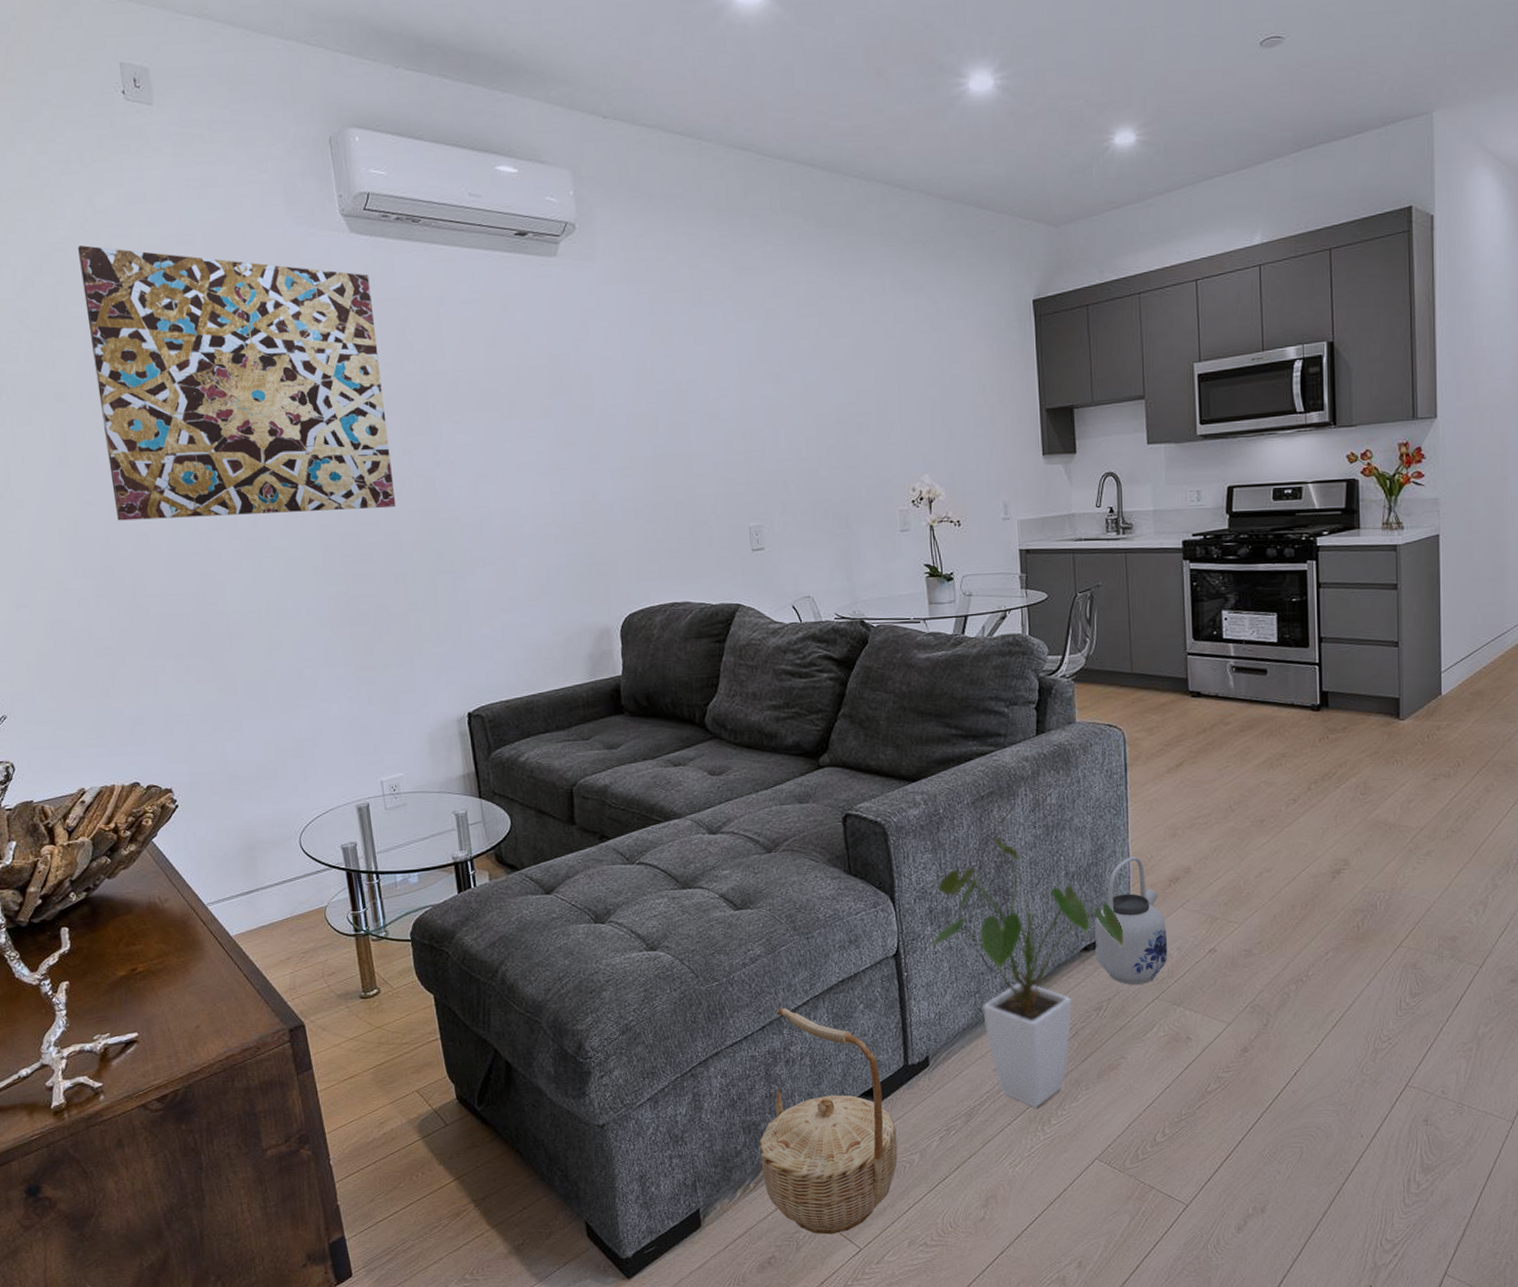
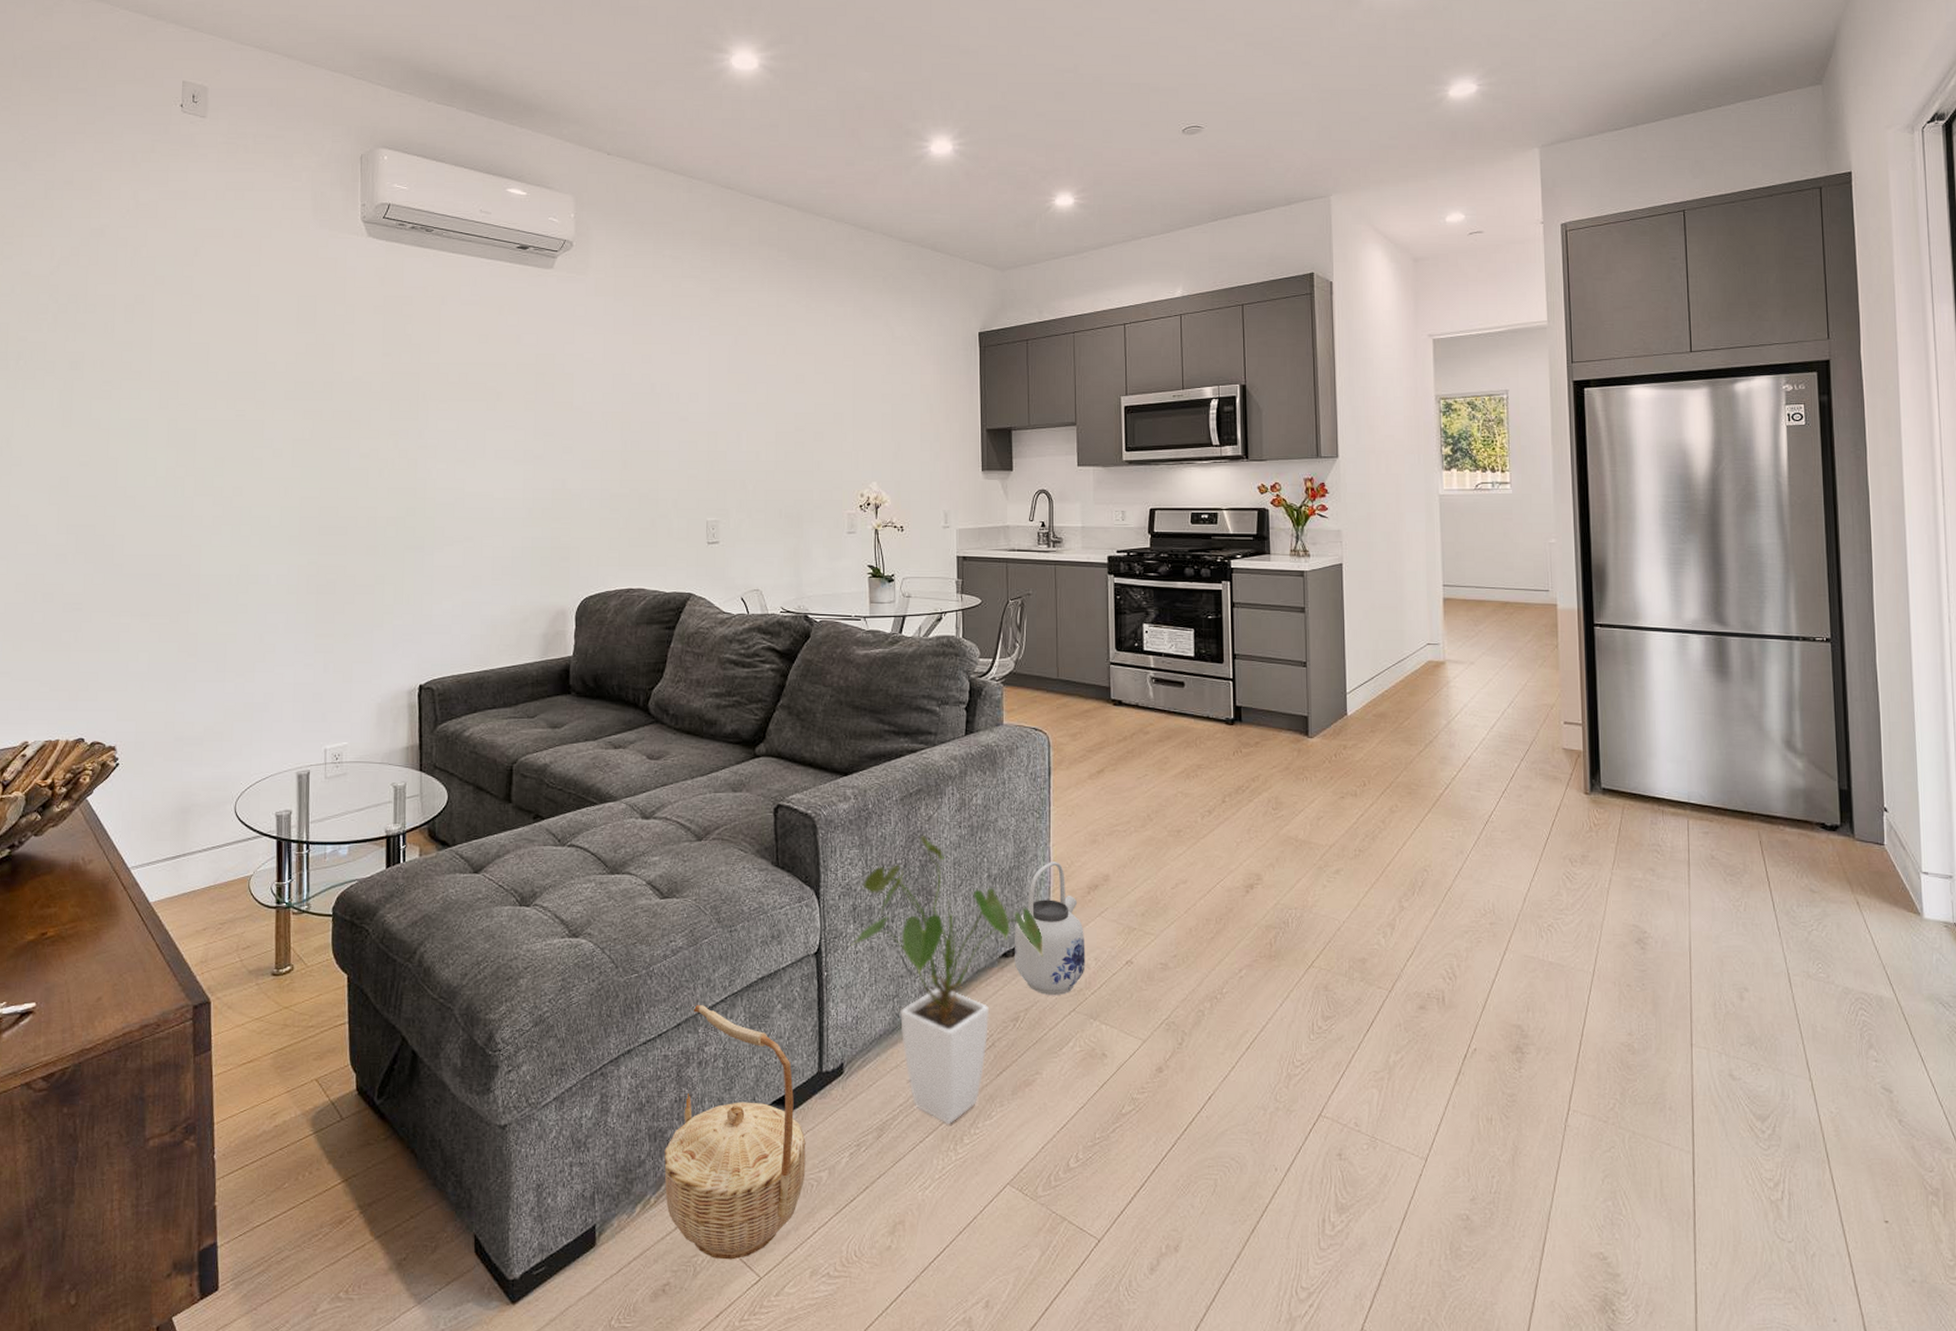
wall art: present [78,245,397,521] -> none [109,233,380,485]

